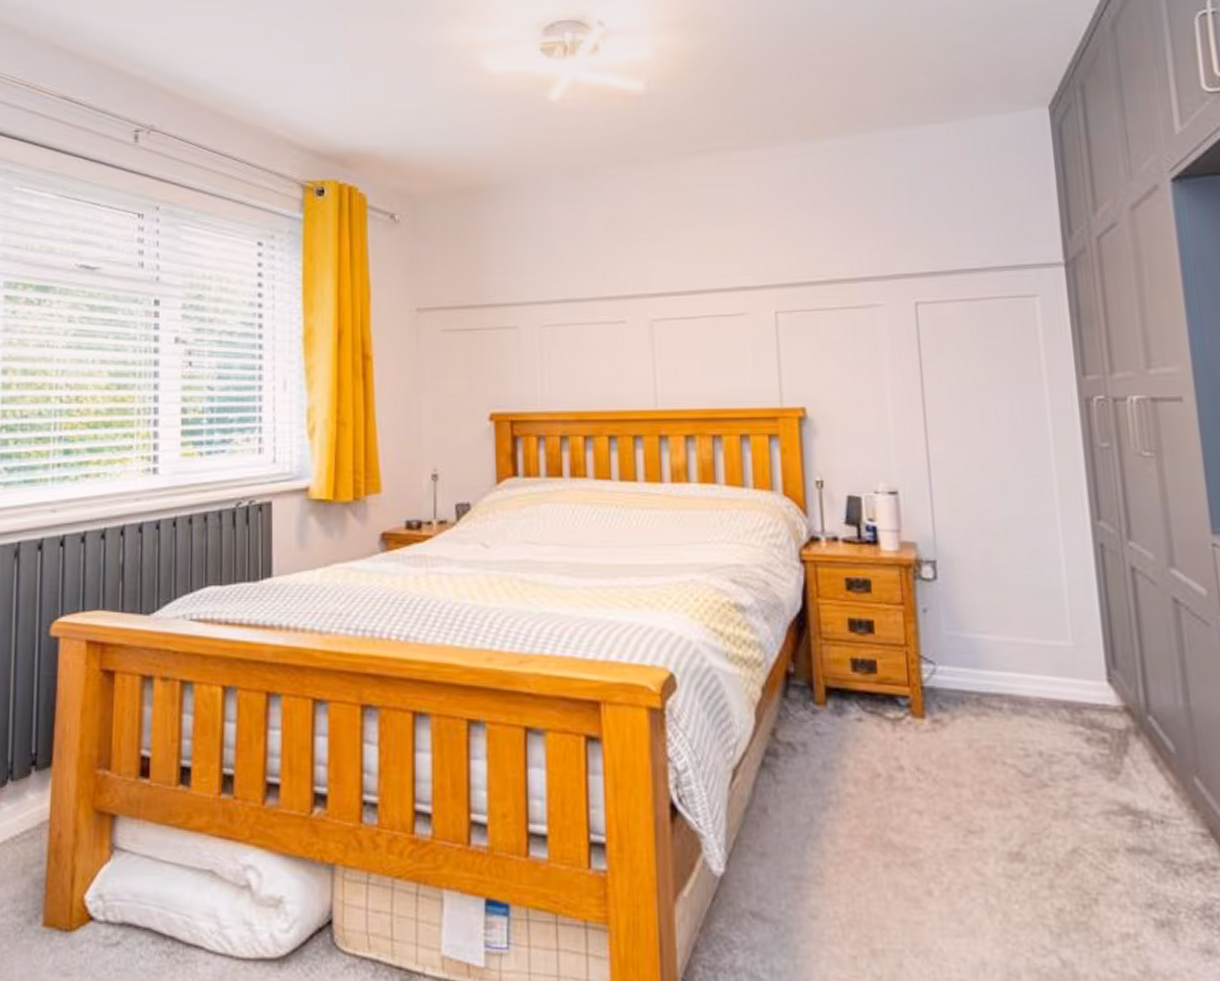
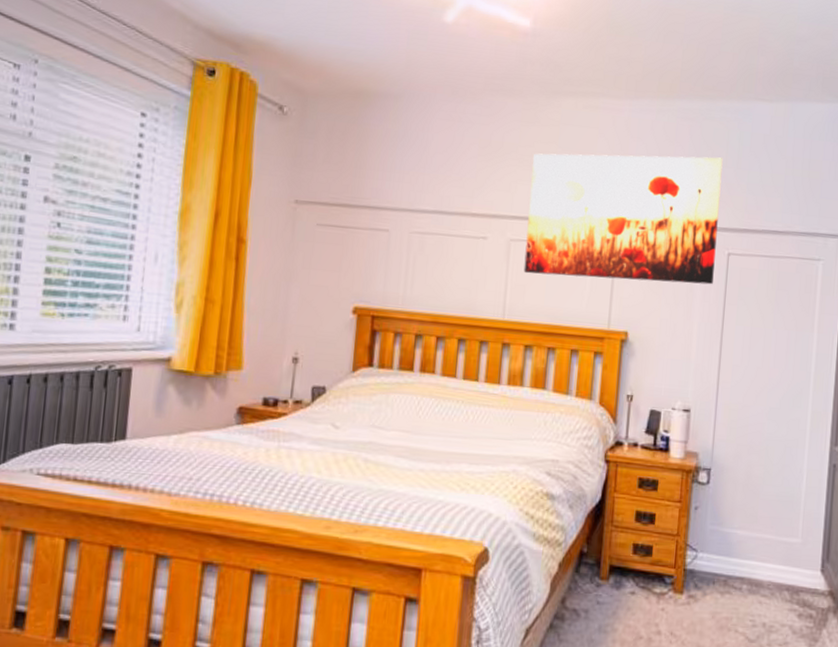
wall art: none [666,195,902,355] -> present [523,153,723,285]

